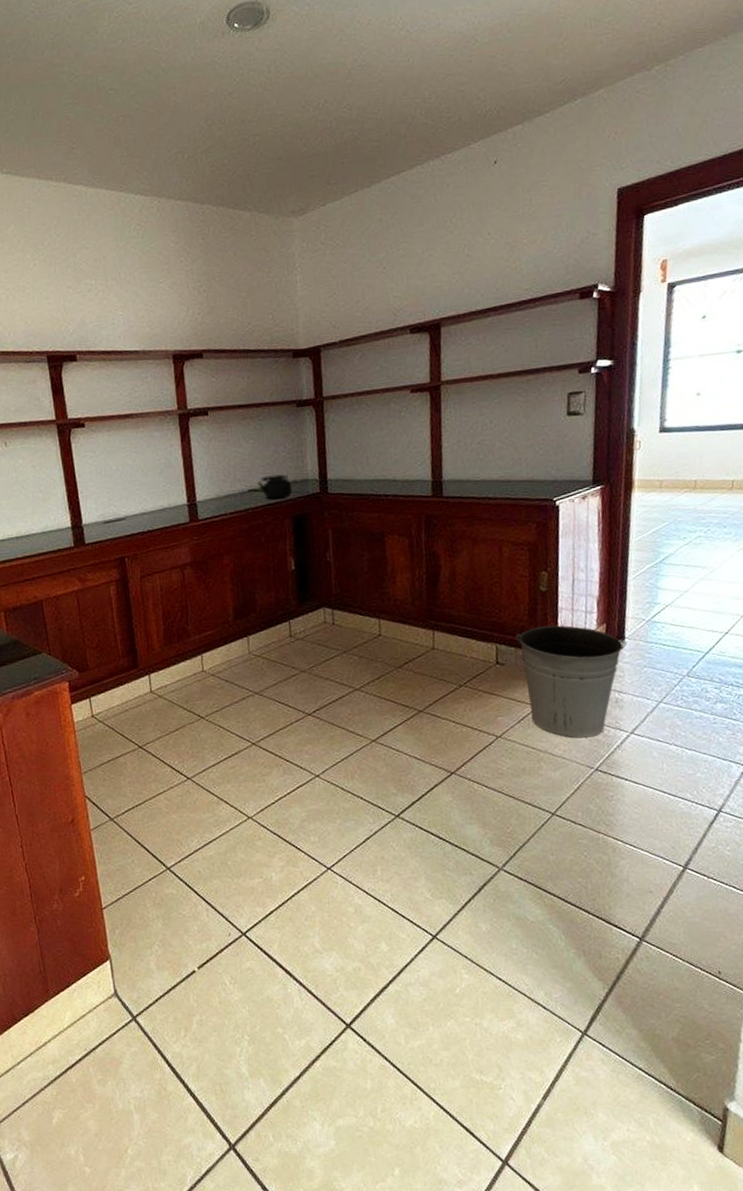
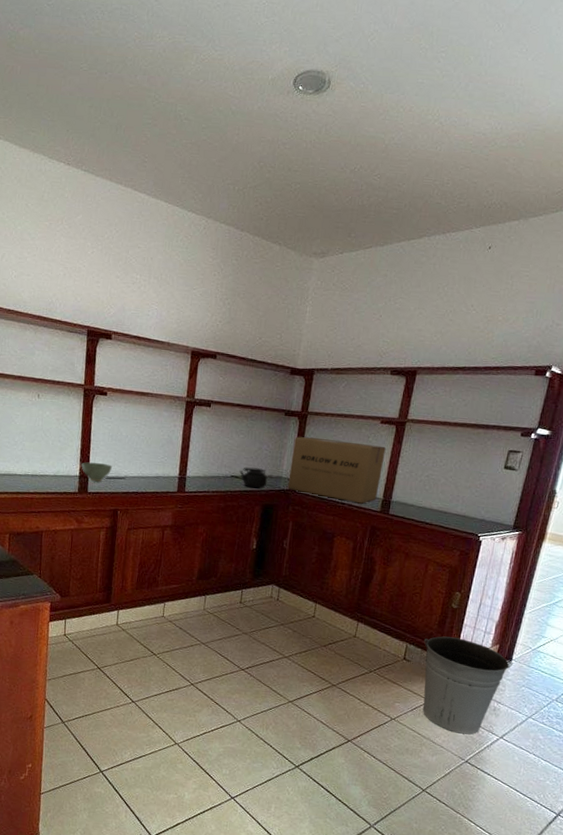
bowl: none [71,506,109,530] -> present [81,462,113,482]
box: none [314,419,425,493] -> present [287,436,386,504]

